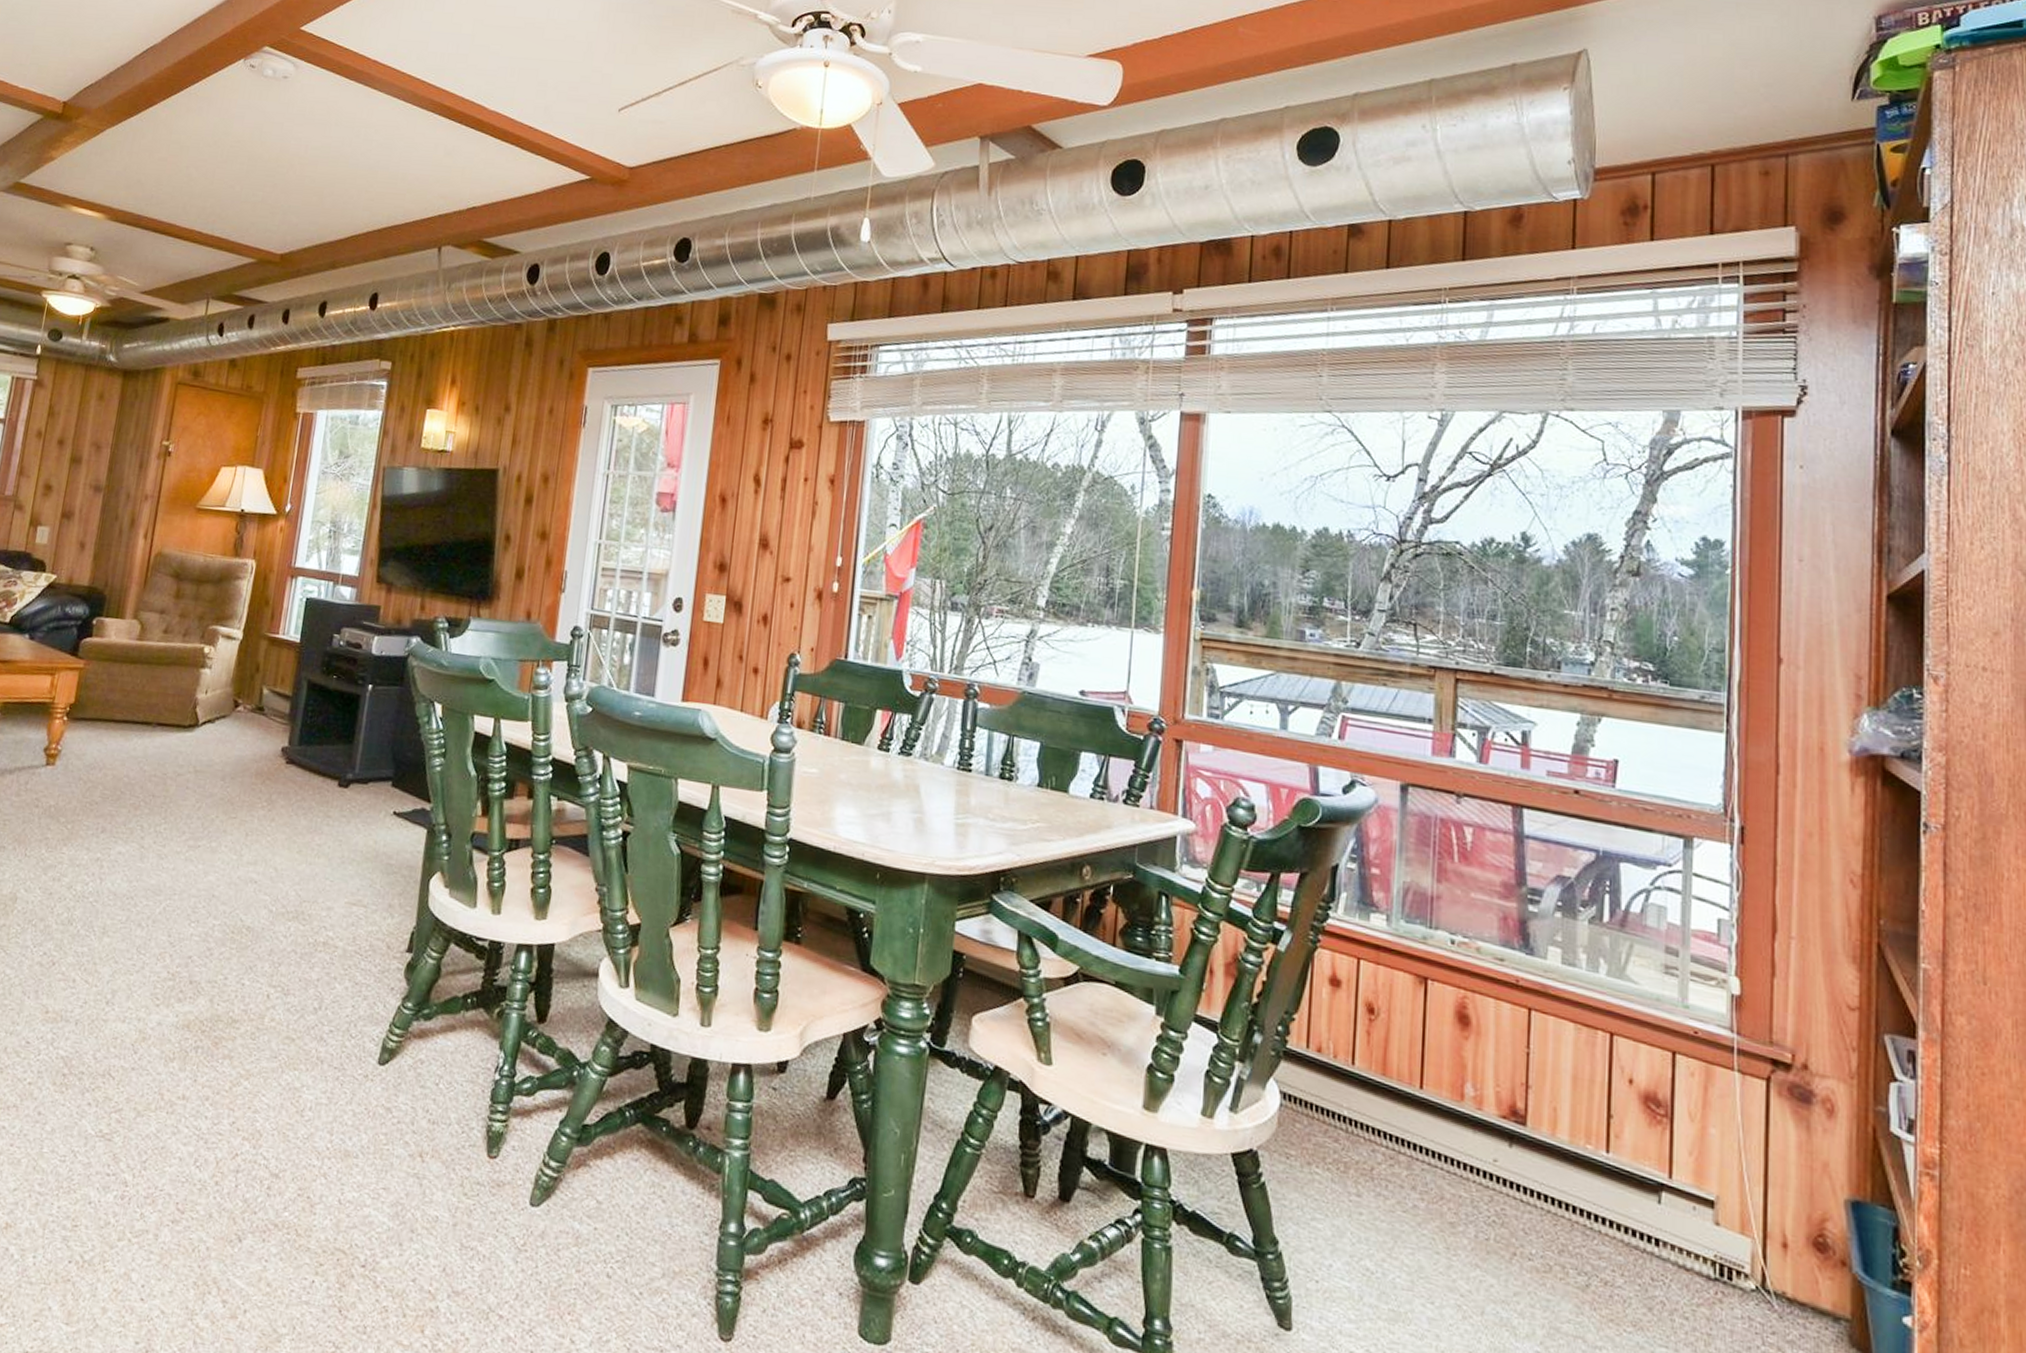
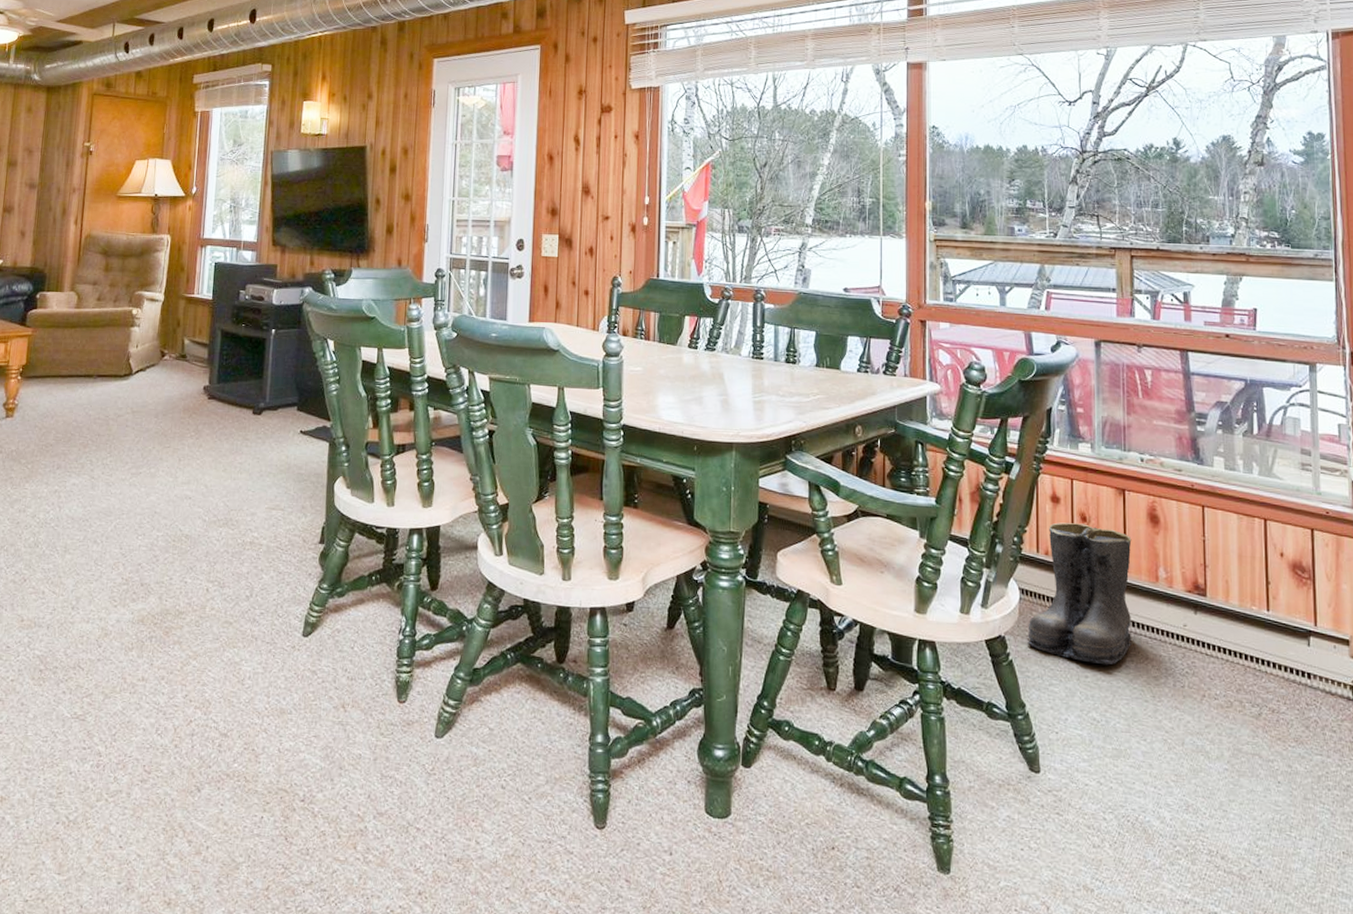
boots: none [1287,1012,1432,1202] -> present [1028,522,1135,665]

